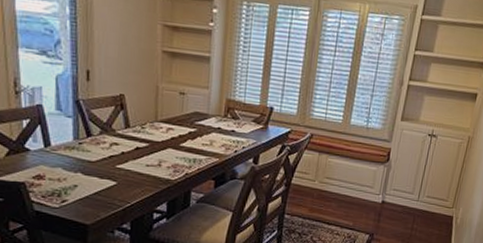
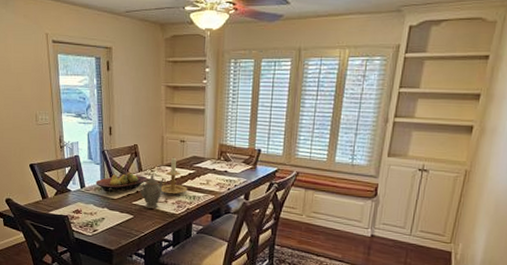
fruit bowl: none [65,129,137,154] -> present [95,172,148,193]
teapot: none [125,131,158,174] -> present [139,174,164,209]
candle holder: none [153,112,187,157] -> present [160,157,188,195]

